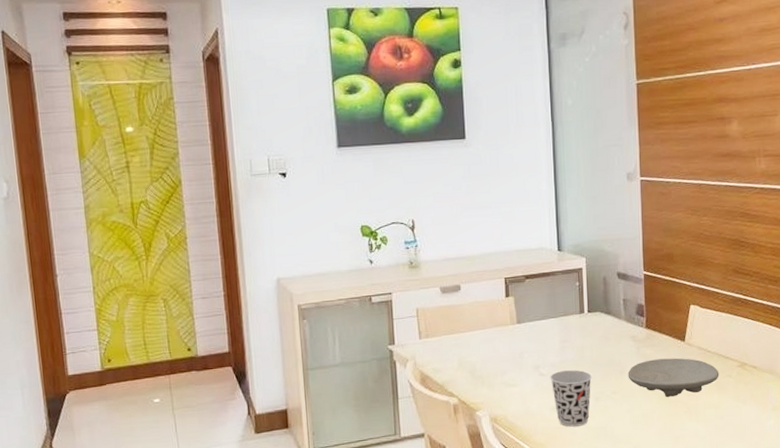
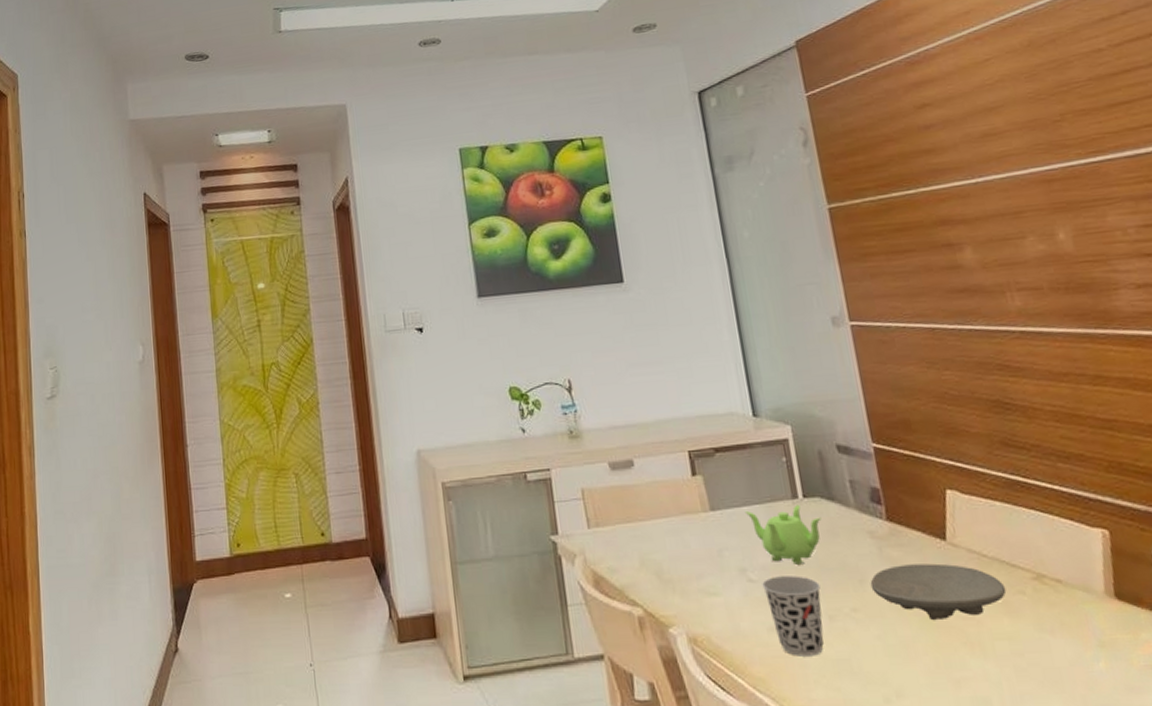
teapot: none [543,317,599,362] -> present [744,504,822,565]

